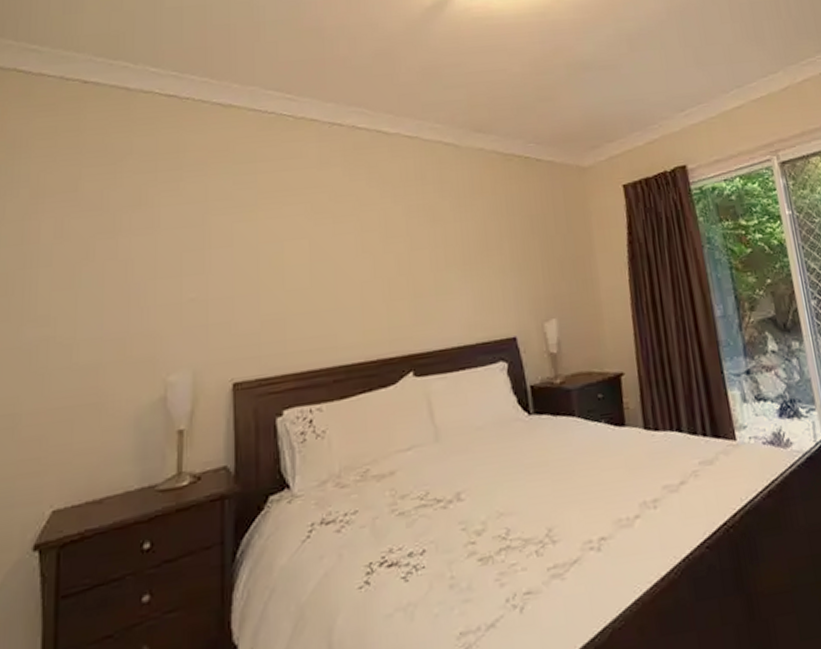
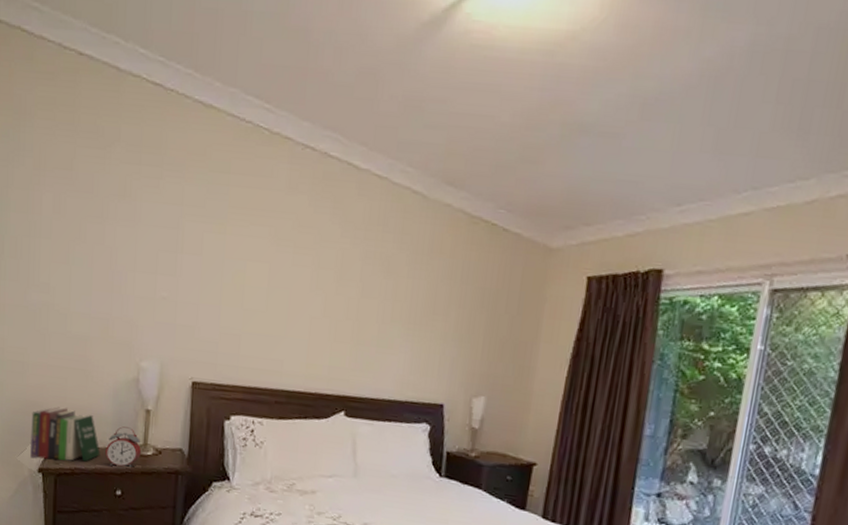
books: none [21,456,120,535] -> present [29,407,101,462]
alarm clock: none [127,458,174,515] -> present [105,426,141,467]

